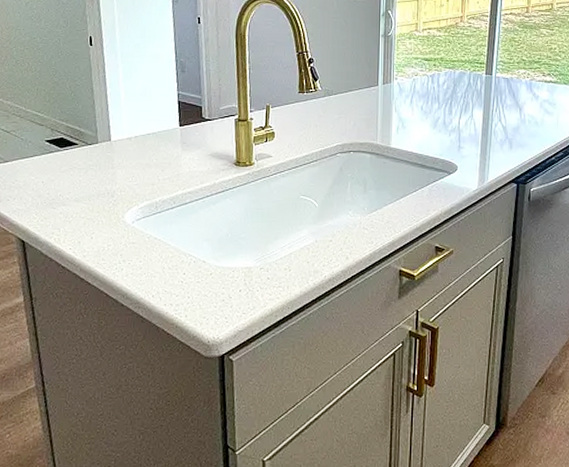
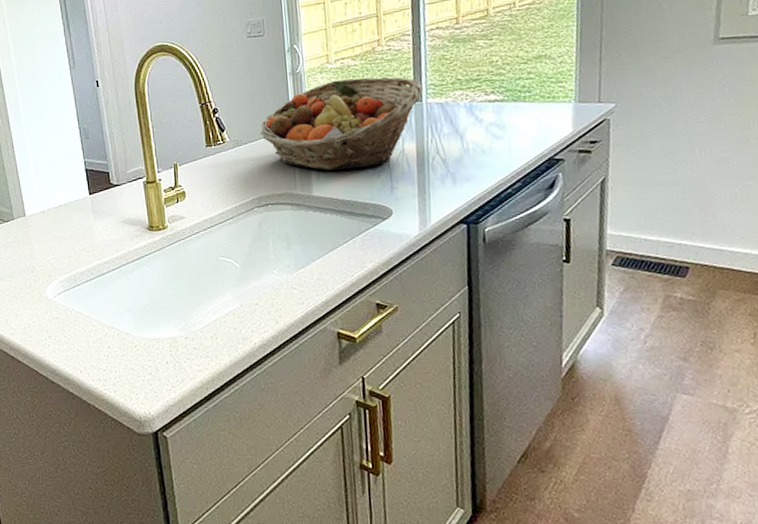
fruit basket: none [350,47,494,126] -> present [260,77,423,170]

